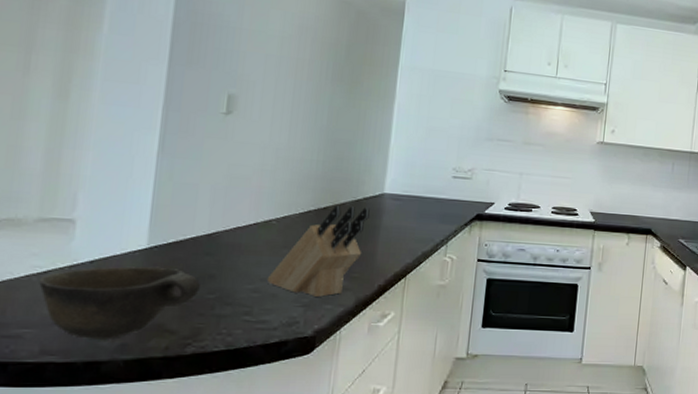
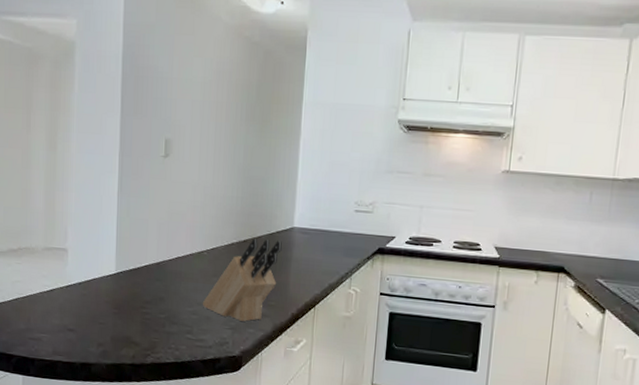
bowl: present [39,266,200,340] -> none [48,288,154,347]

